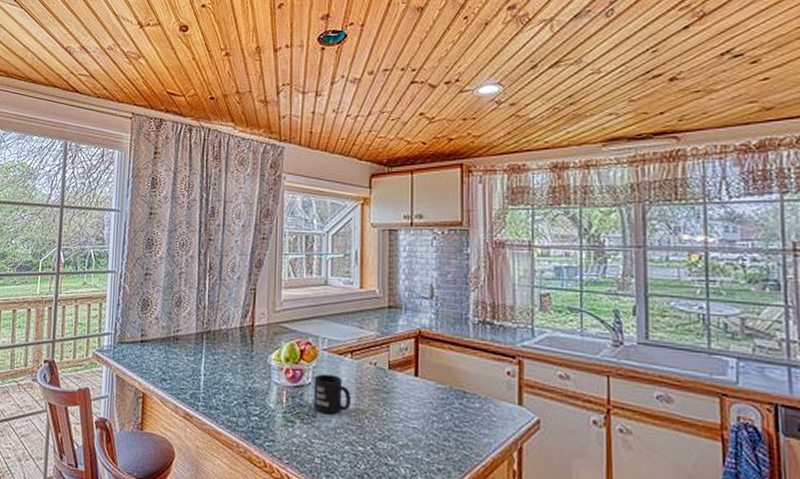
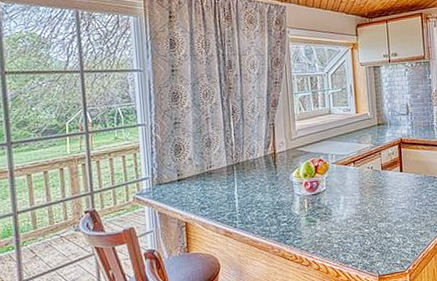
mug: present [313,374,351,415] -> none [327,180,356,211]

